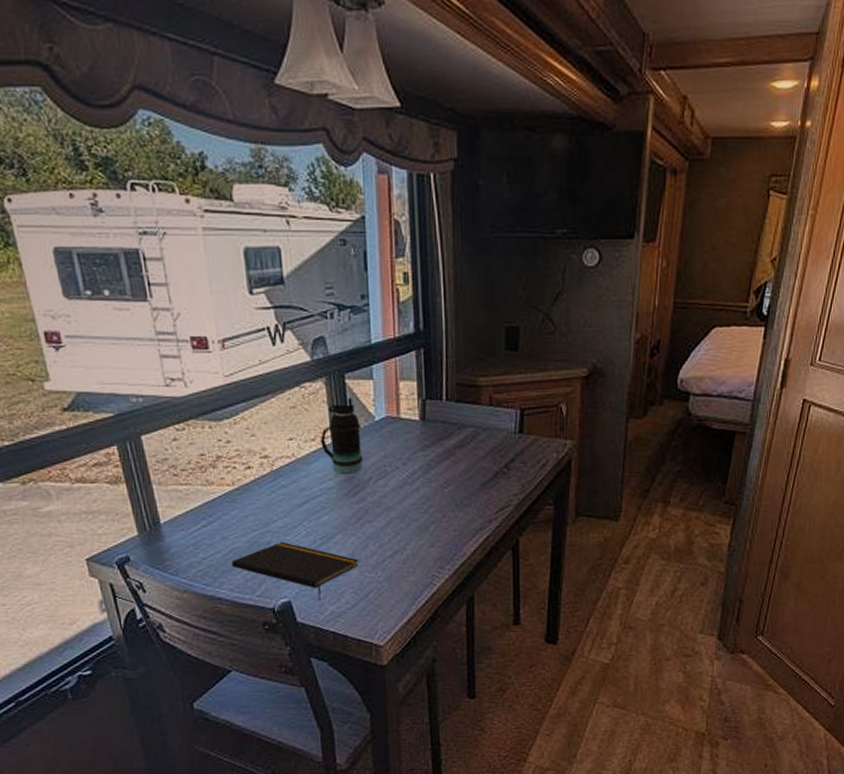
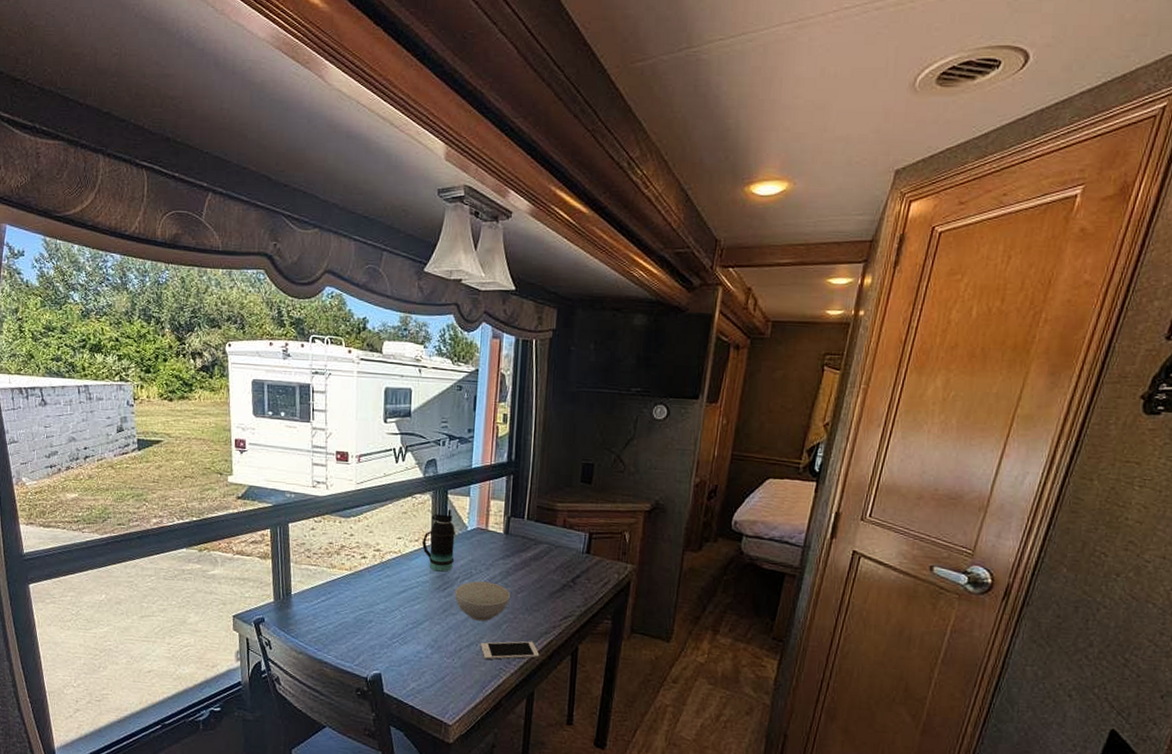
notepad: present [231,541,359,601] -> none [339,621,440,677]
bowl: none [369,479,435,526] -> present [455,581,510,622]
cell phone: none [407,540,476,568] -> present [481,641,540,660]

